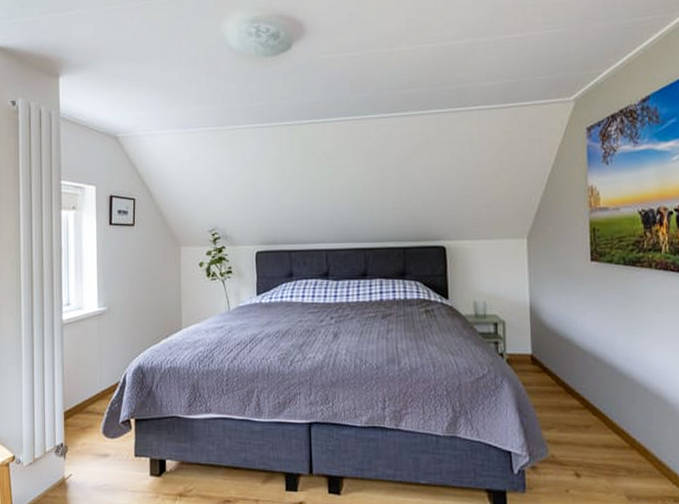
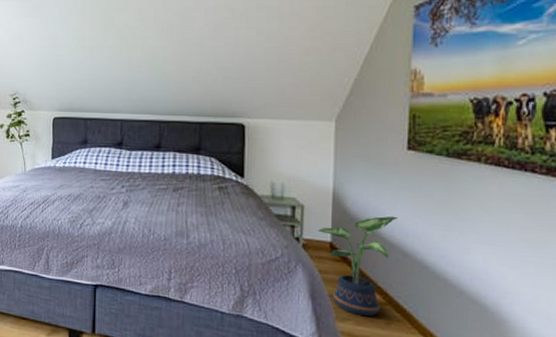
potted plant: none [518,324,587,422] -> present [317,216,397,316]

